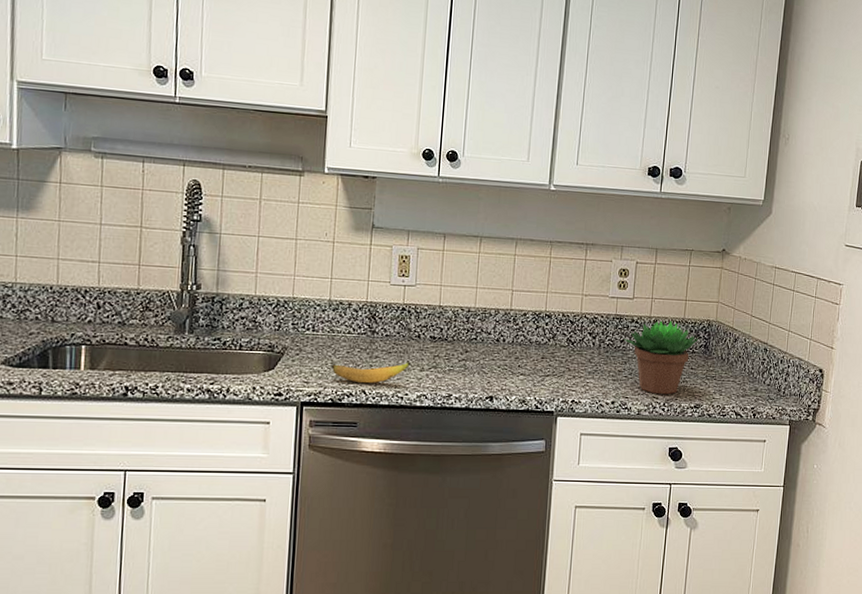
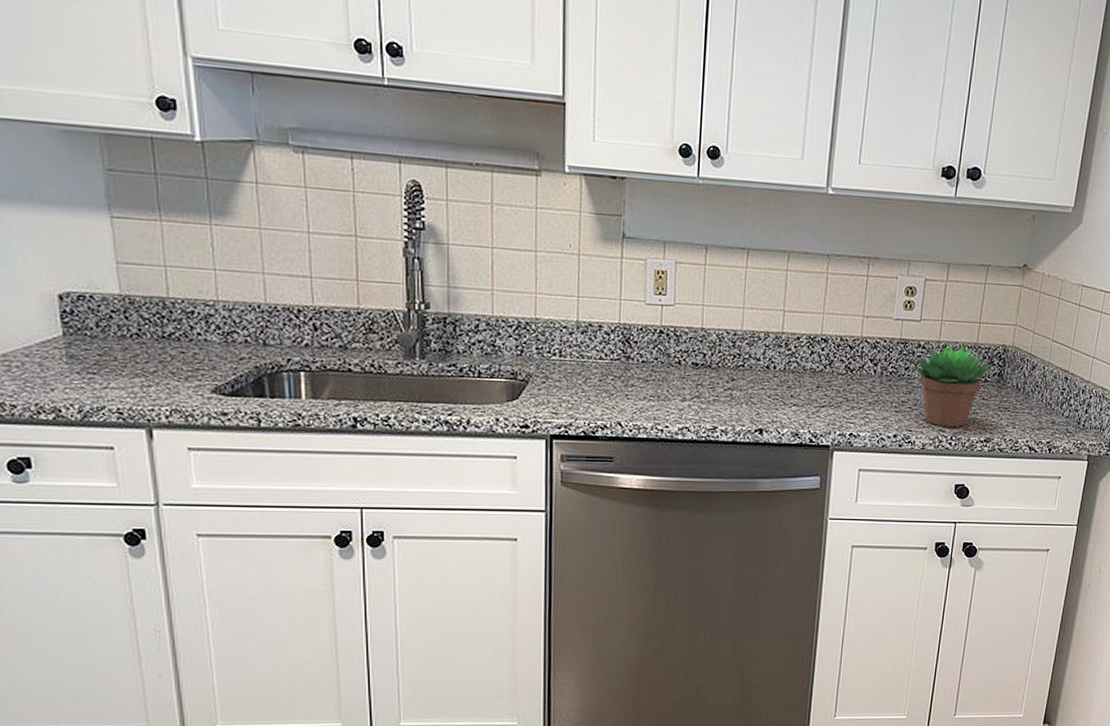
banana: present [331,362,411,384] -> none [582,391,671,415]

